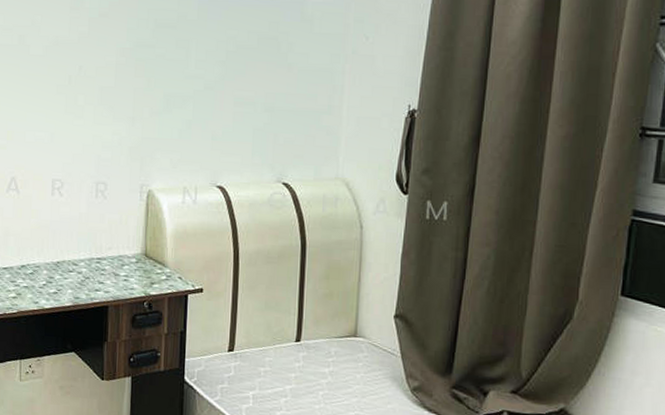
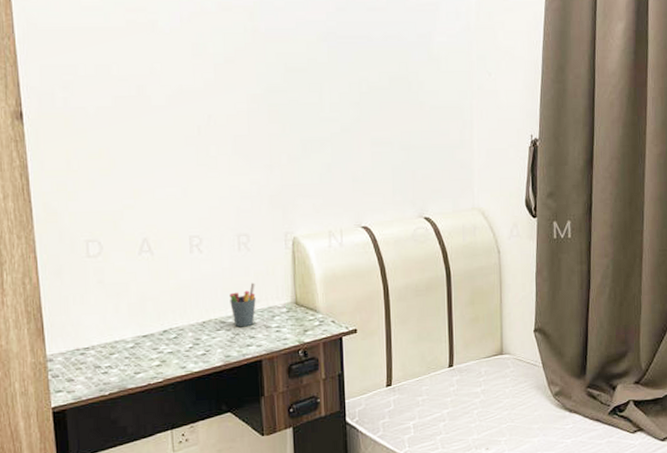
pen holder: none [83,230,108,272] -> present [230,282,256,327]

